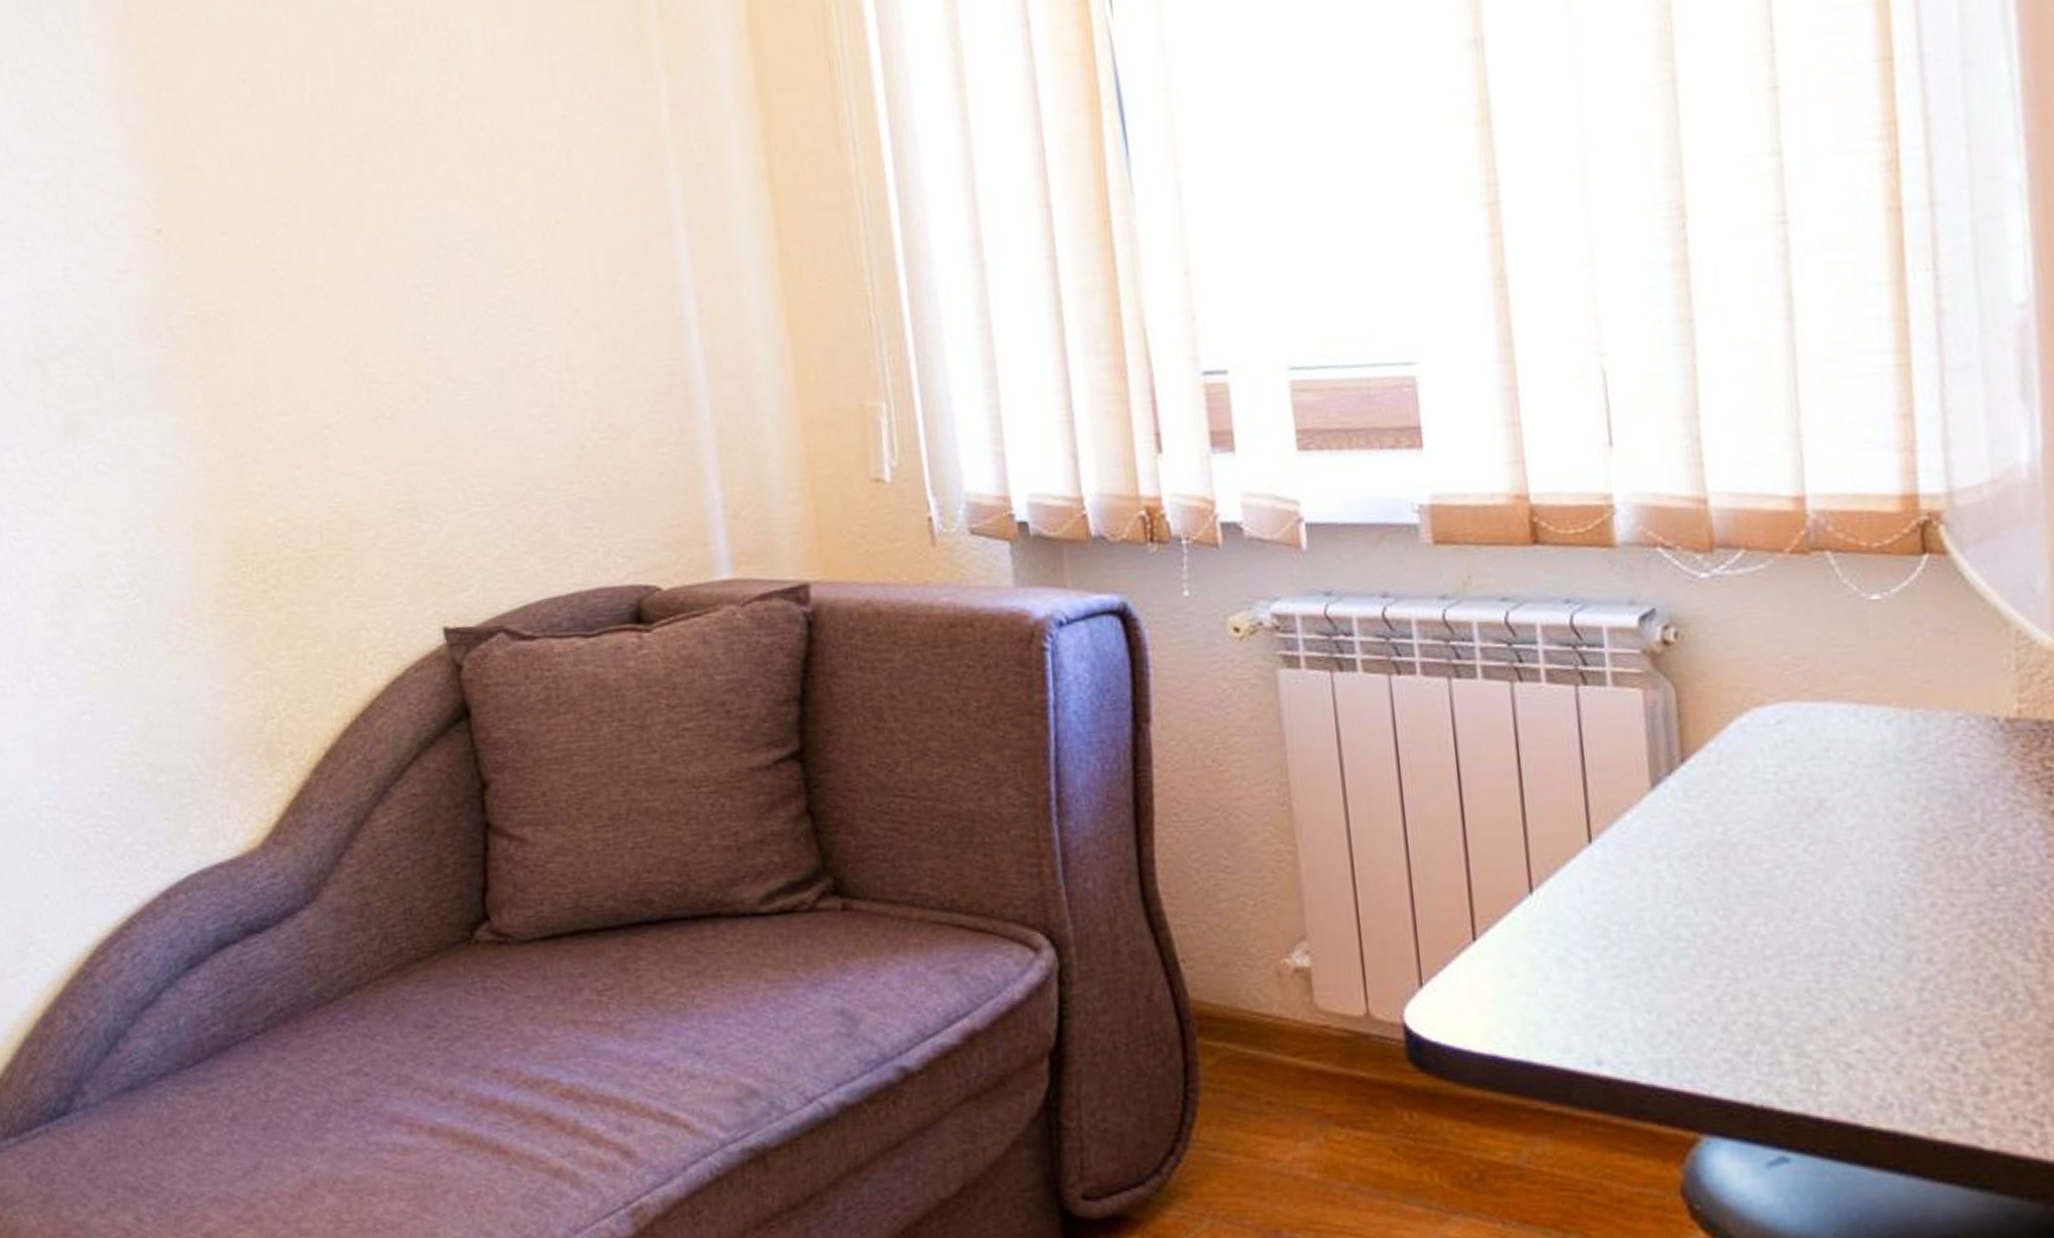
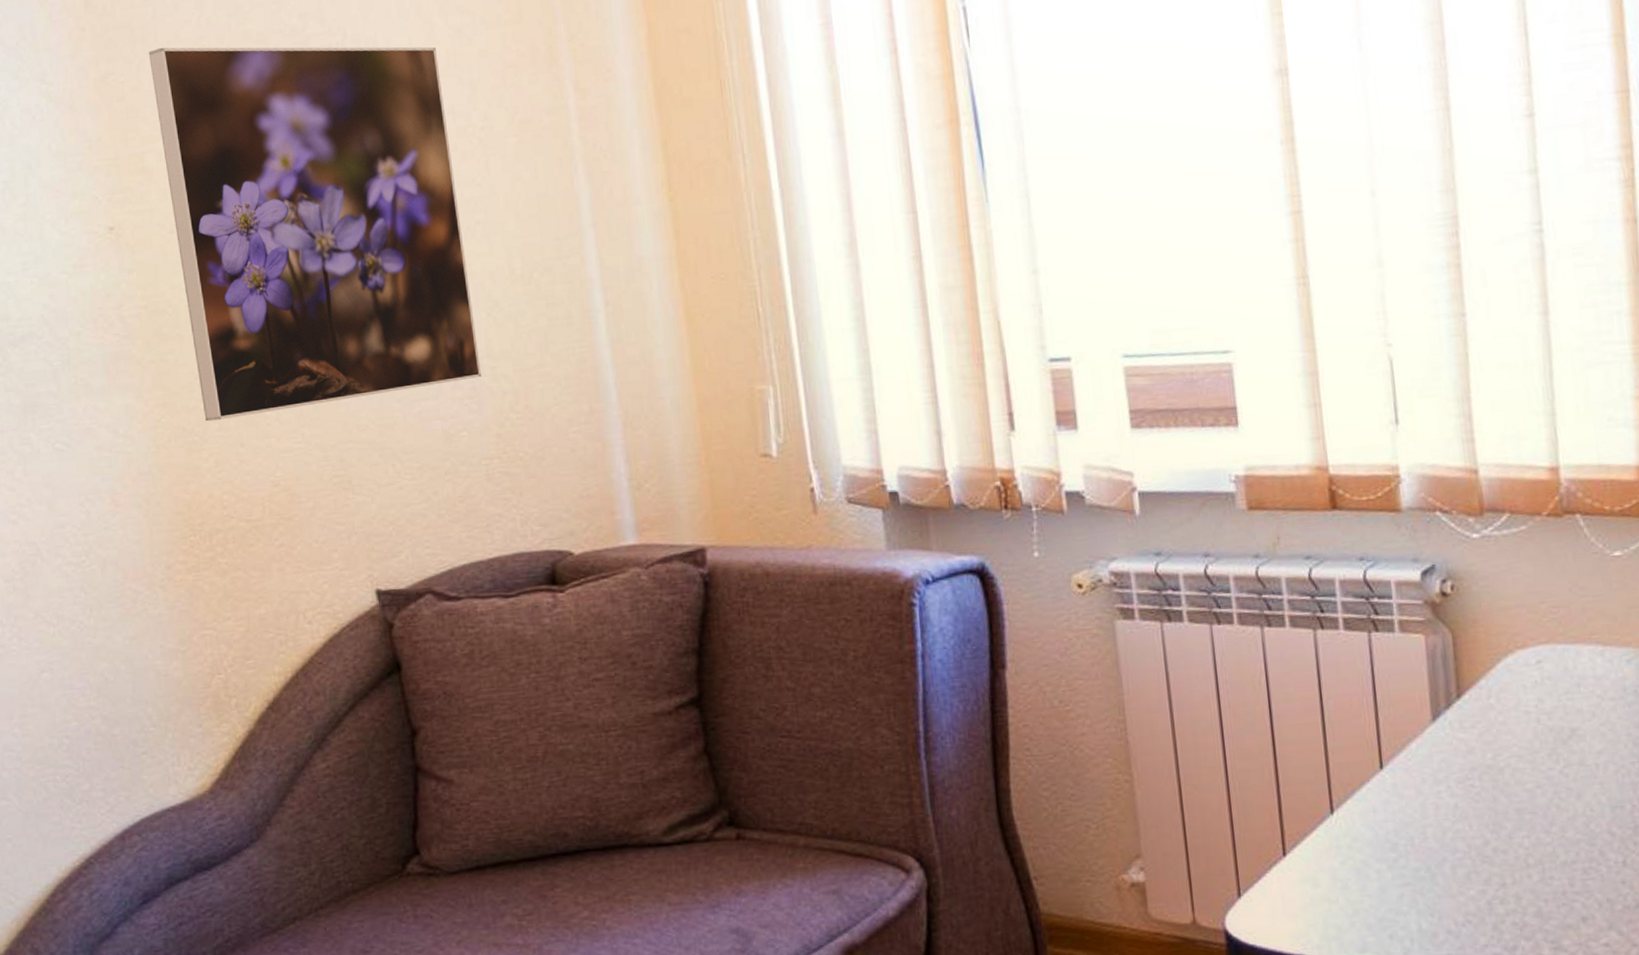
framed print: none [200,27,560,442] -> present [149,47,481,422]

